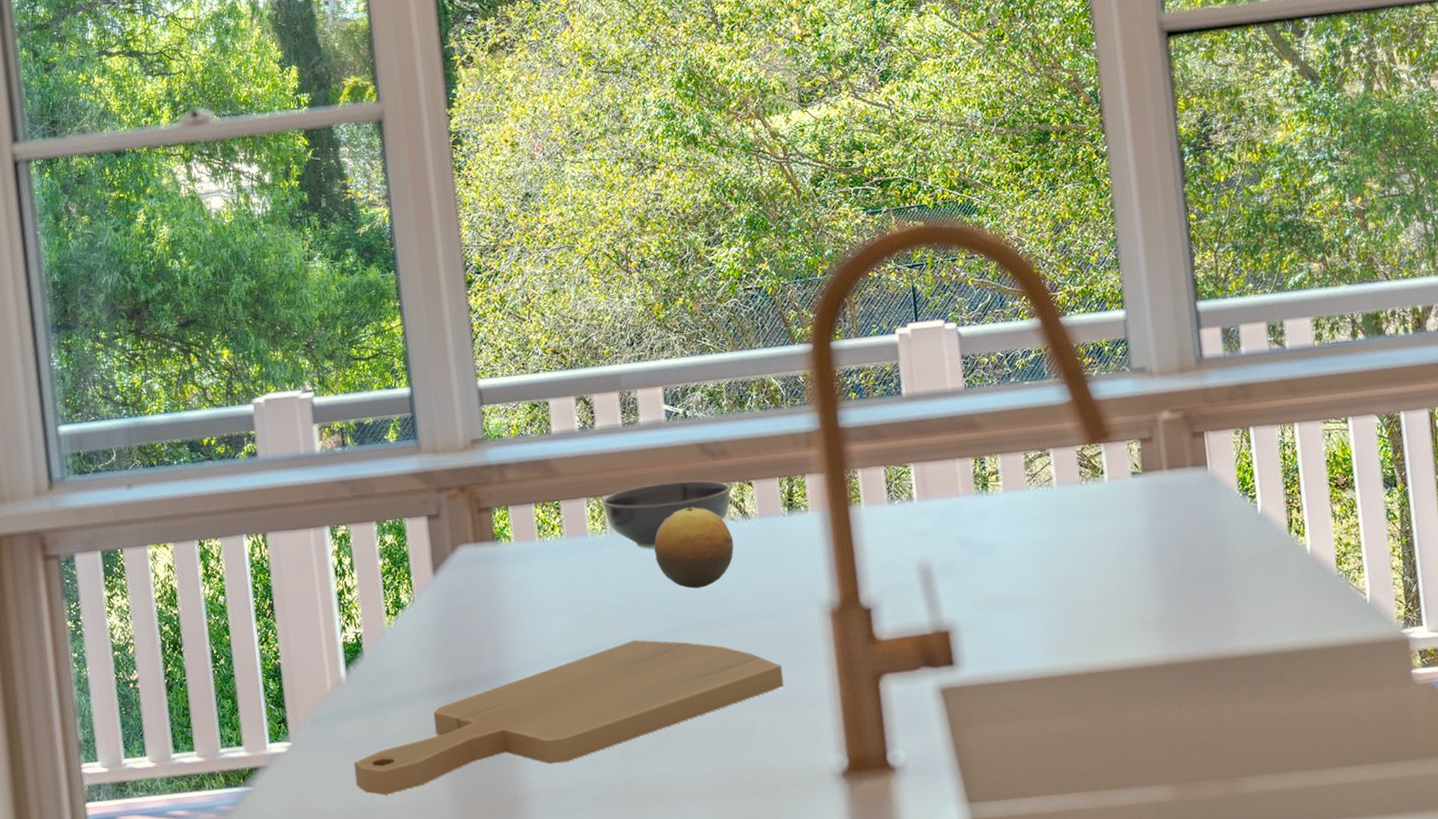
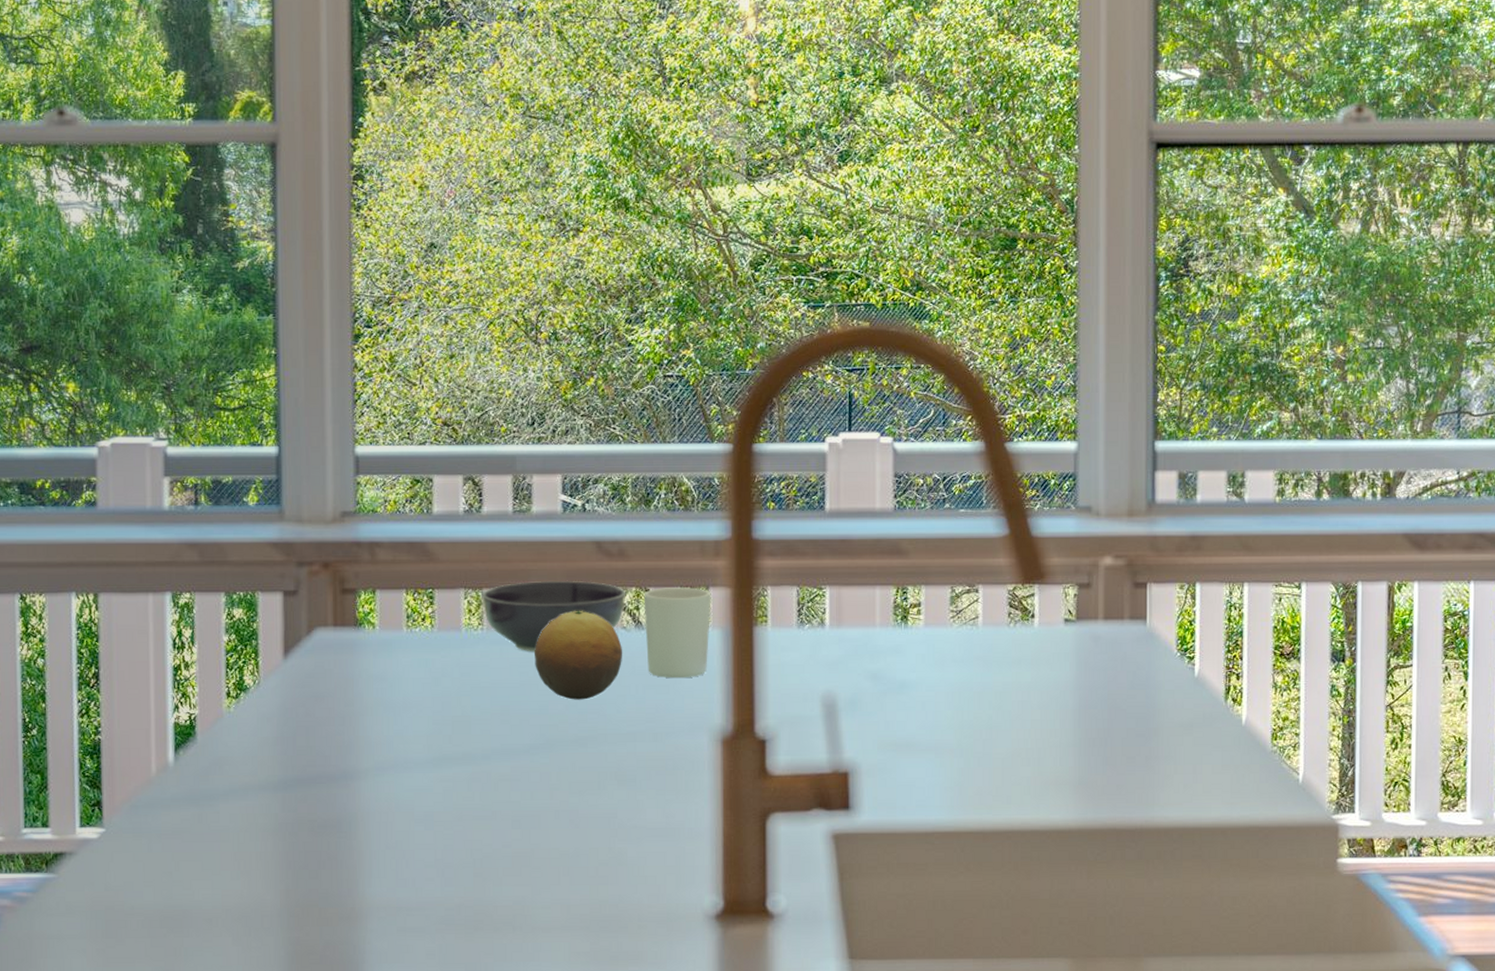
cutting board: present [353,639,784,795] -> none [173,750,662,896]
mug: none [746,476,811,561] -> present [643,587,711,679]

